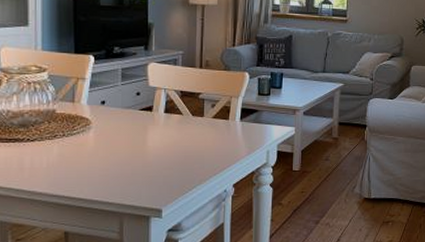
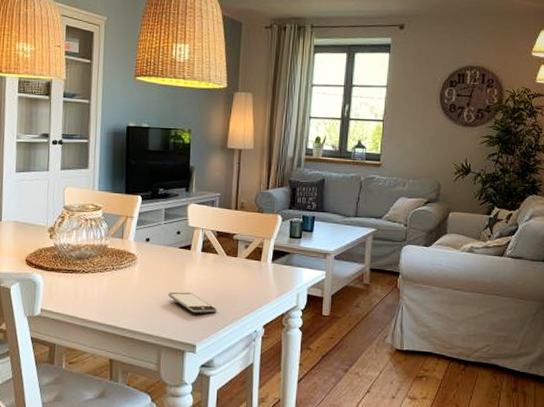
smartphone: none [129,156,184,177] -> present [168,292,217,314]

